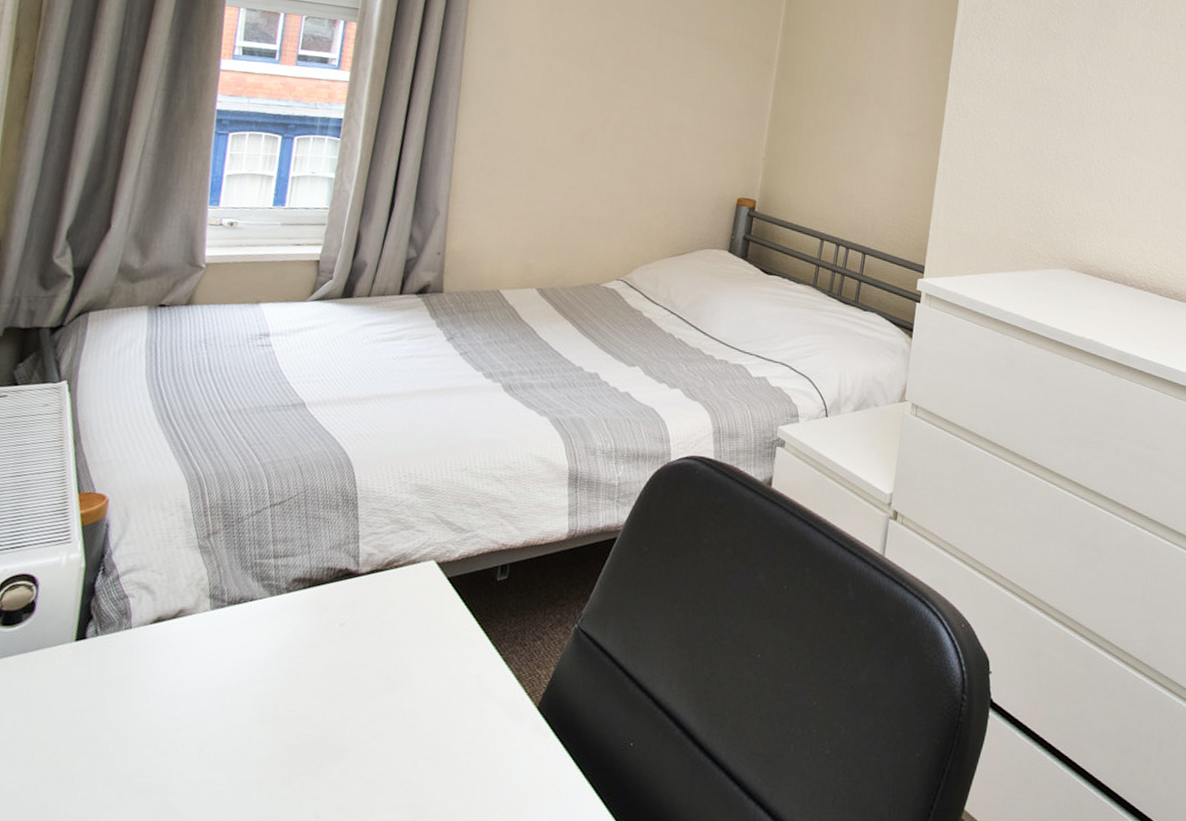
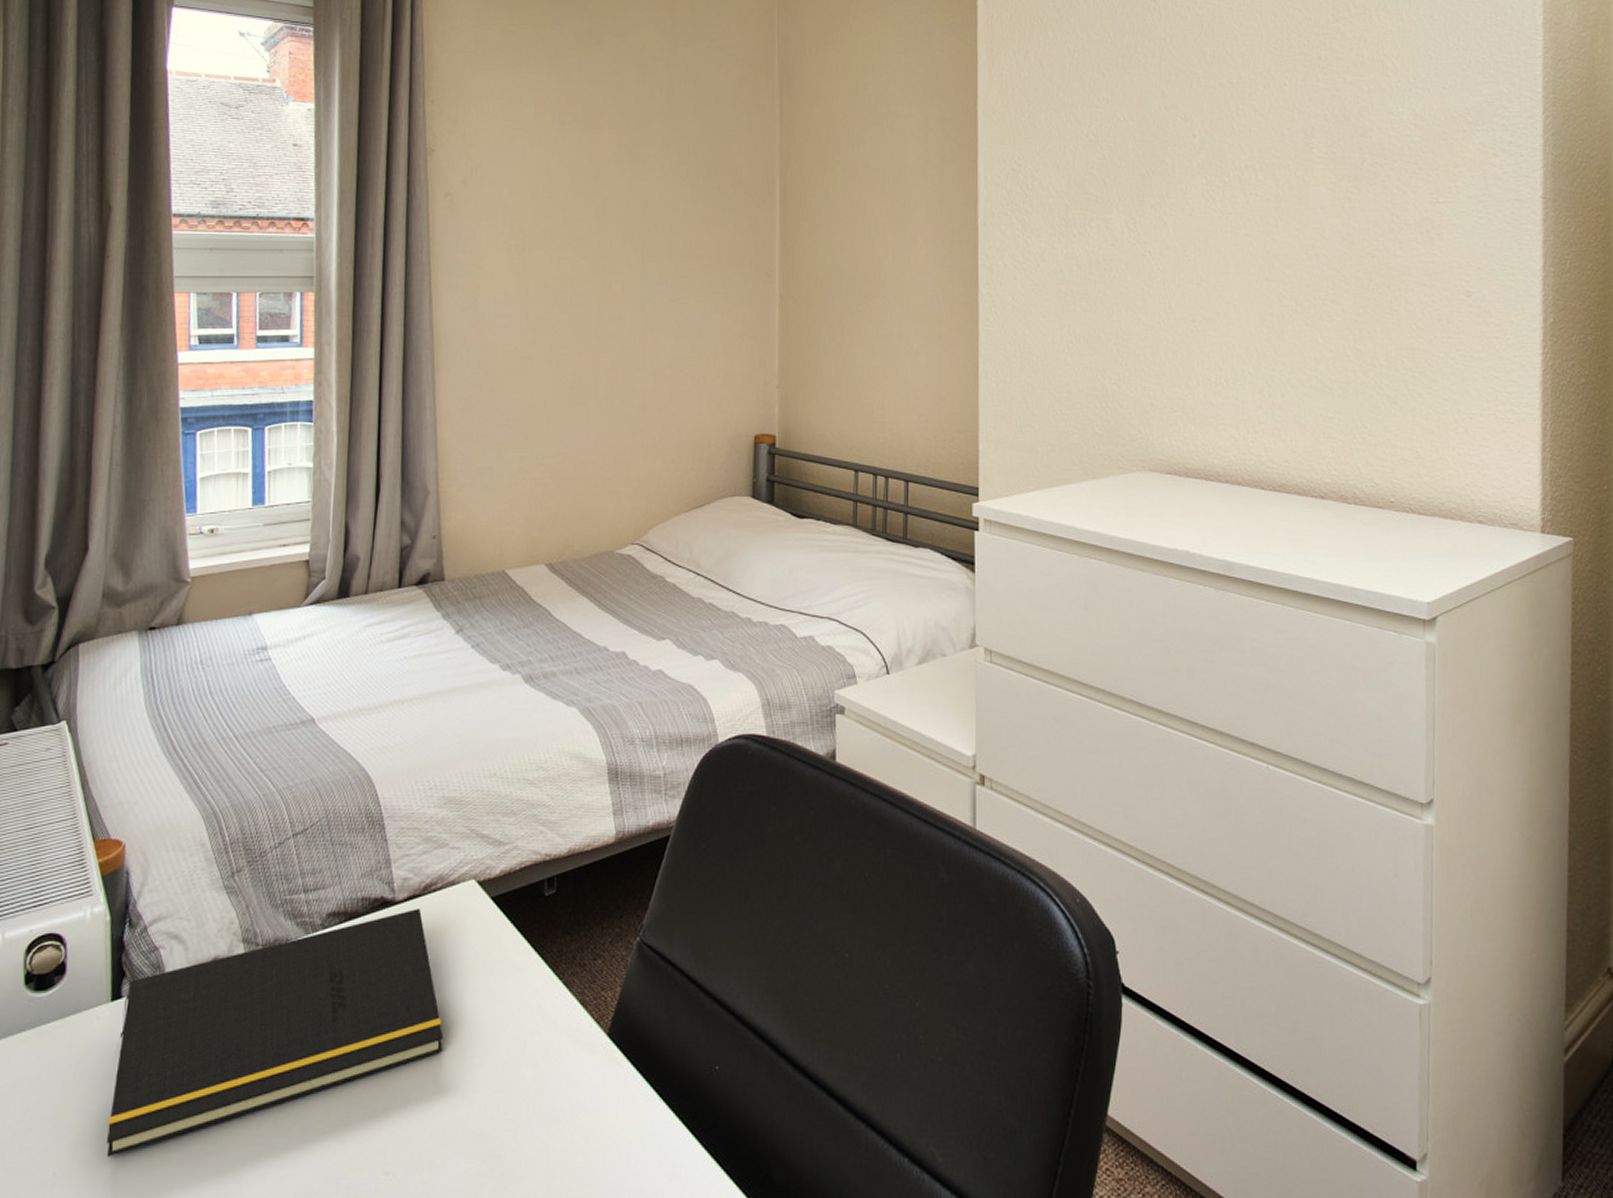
notepad: none [51,582,387,784] -> present [107,909,444,1157]

